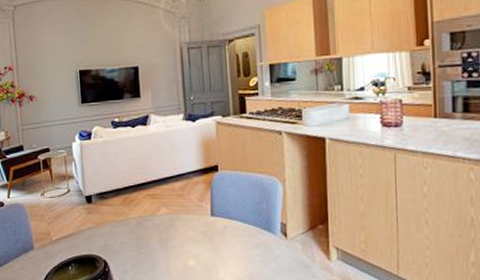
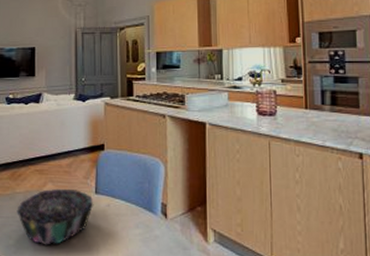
decorative bowl: none [131,212,211,269] -> present [17,188,94,245]

